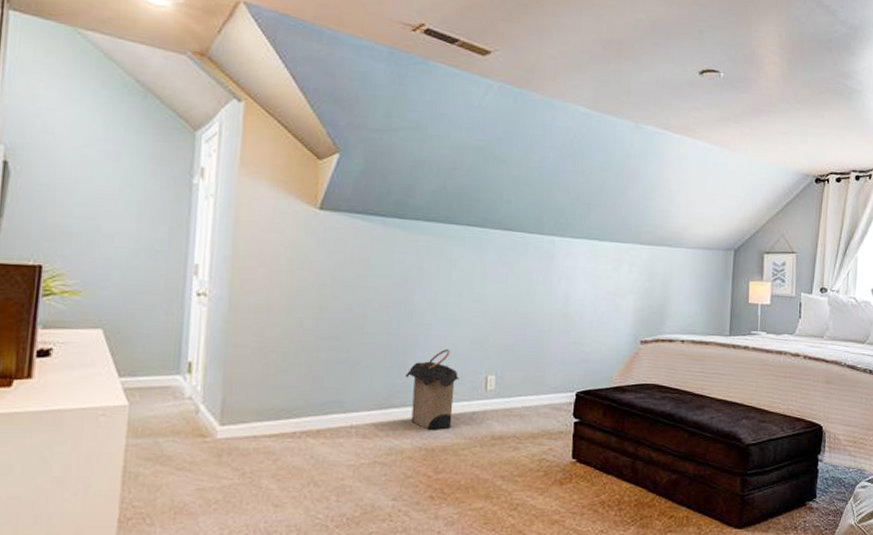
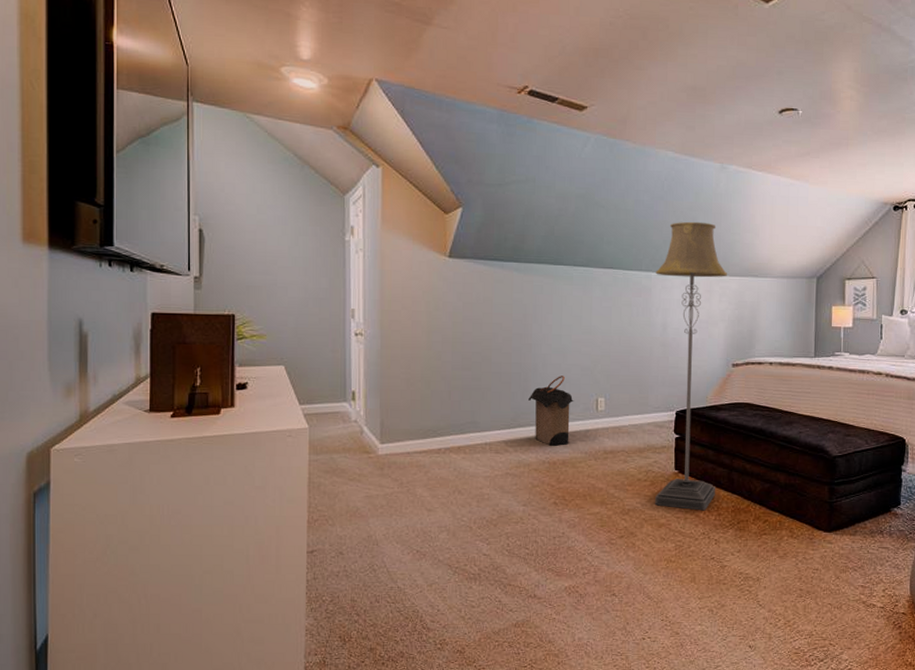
floor lamp: none [548,183,638,505] -> present [655,221,727,511]

